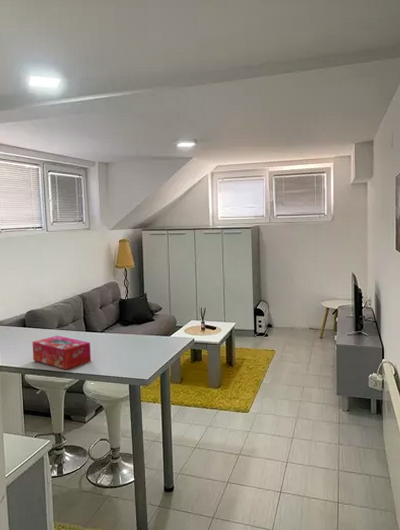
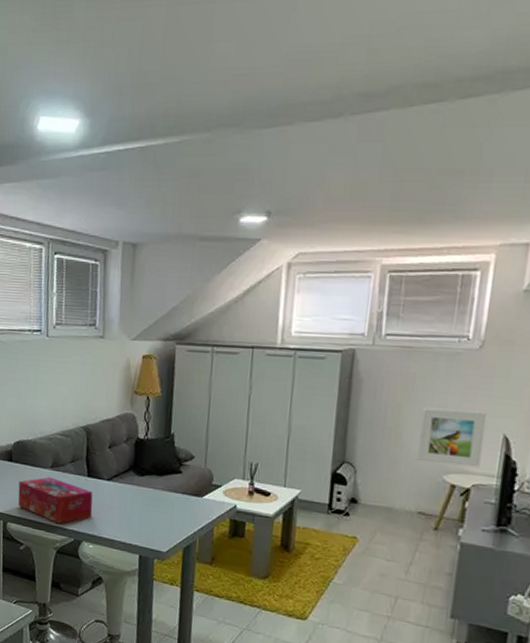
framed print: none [304,260,341,295] -> present [417,407,487,468]

